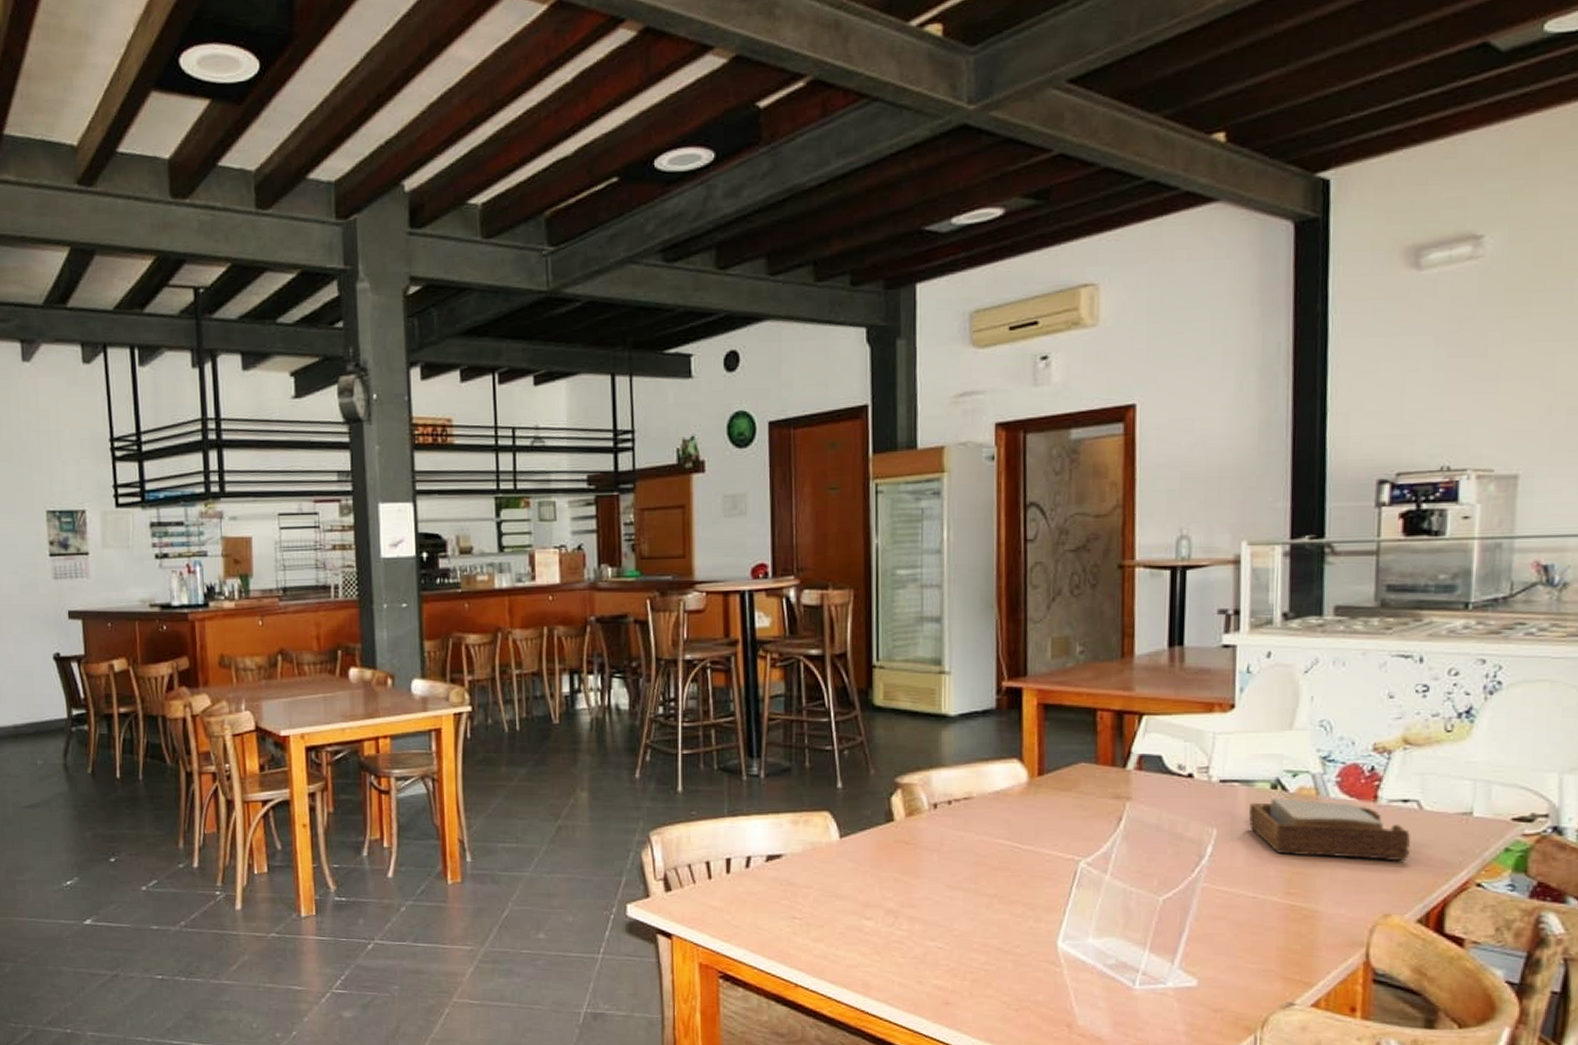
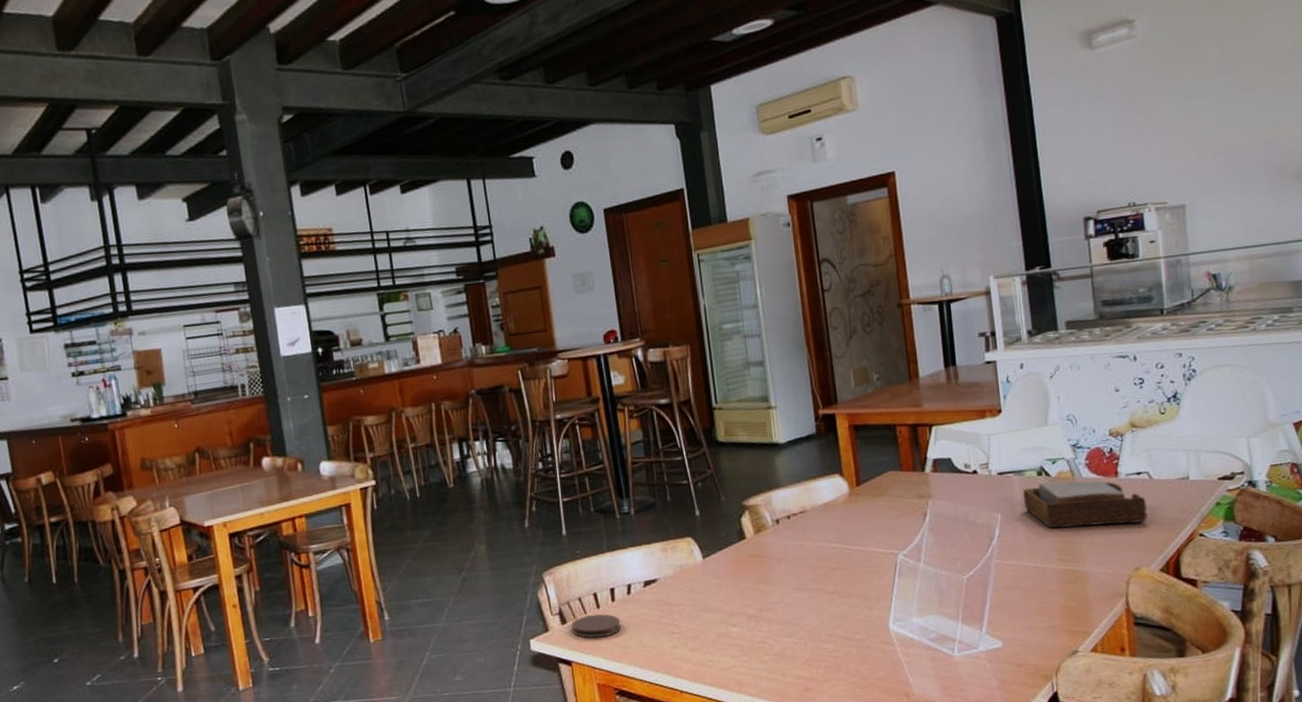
coaster: none [677,885,733,912] -> present [572,614,621,638]

